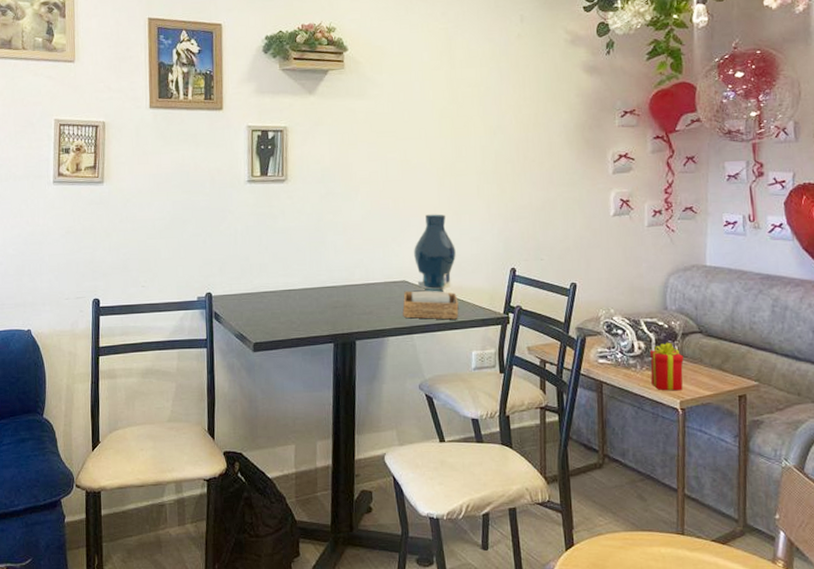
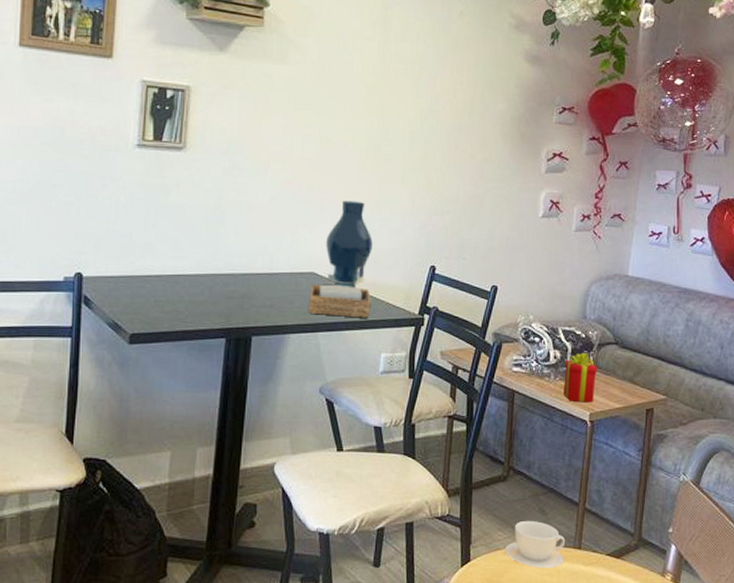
teacup: none [606,506,668,554] -> present [504,520,566,569]

